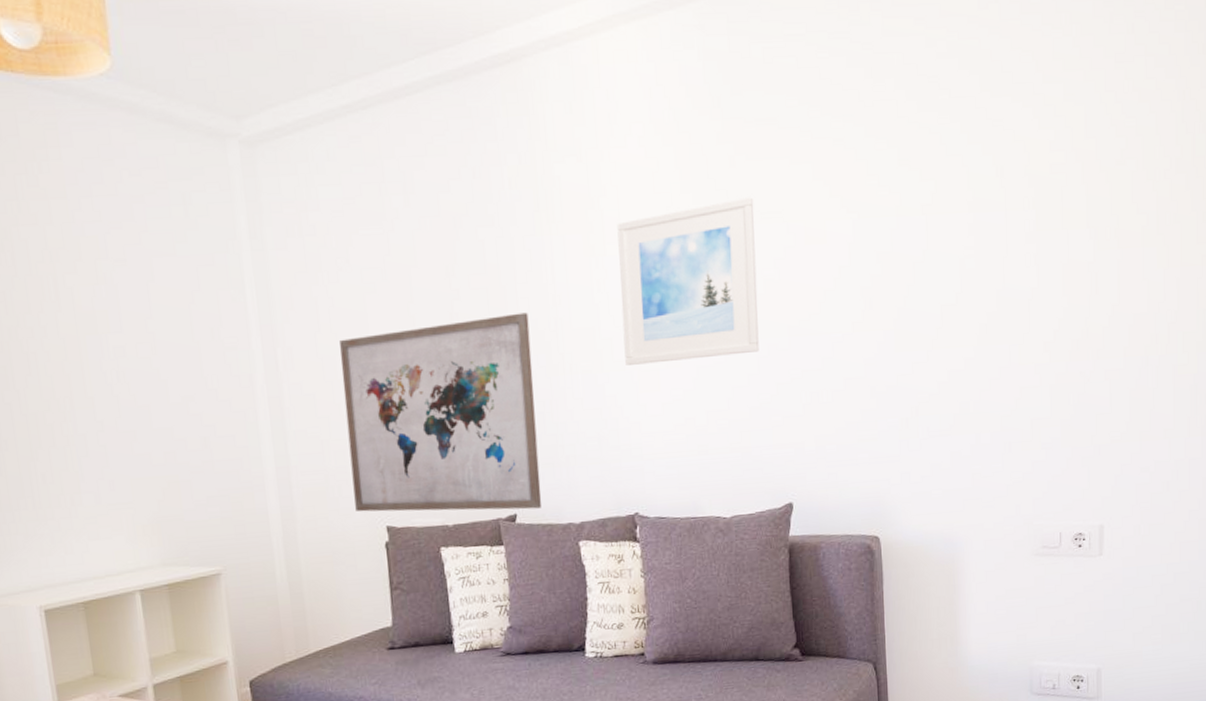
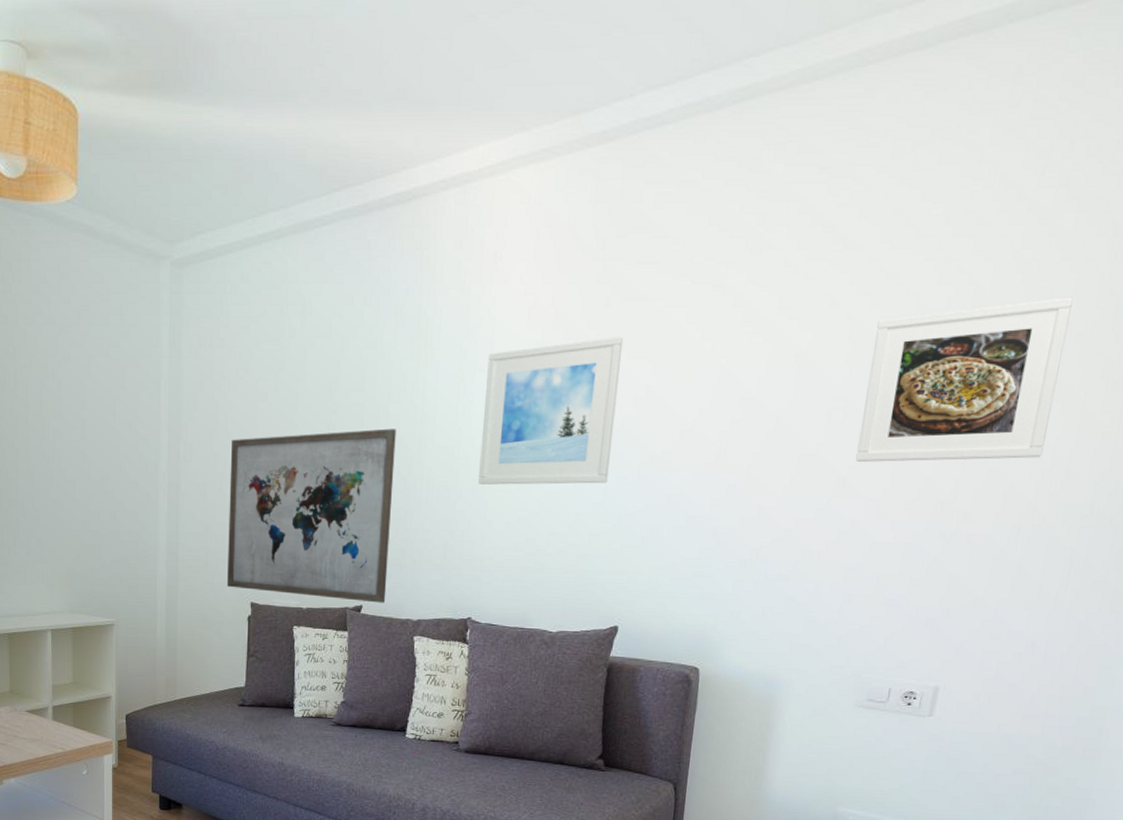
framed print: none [991,136,1156,308] -> present [856,297,1073,462]

